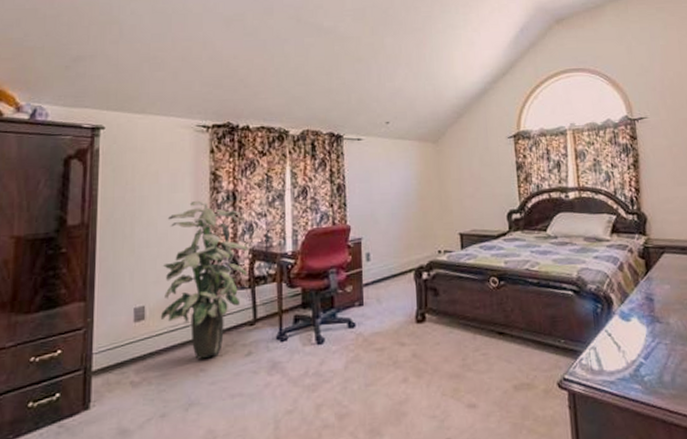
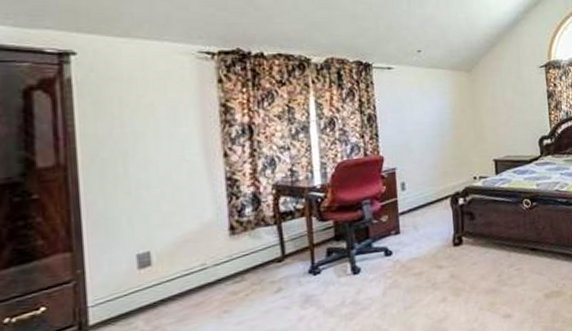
indoor plant: present [160,200,247,360] -> none [168,134,272,302]

